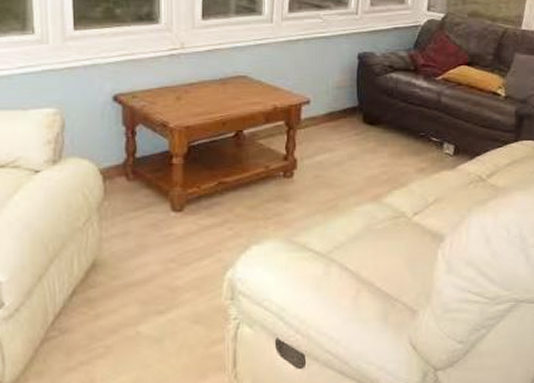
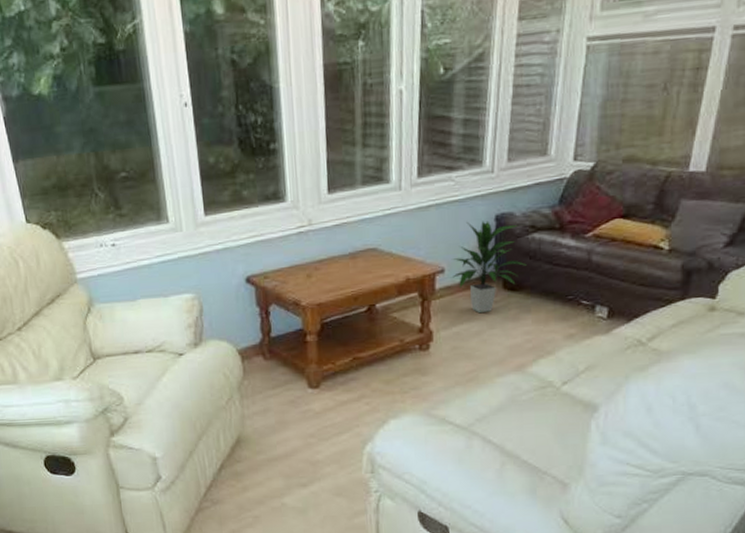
indoor plant: none [316,58,385,145] -> present [452,220,527,314]

